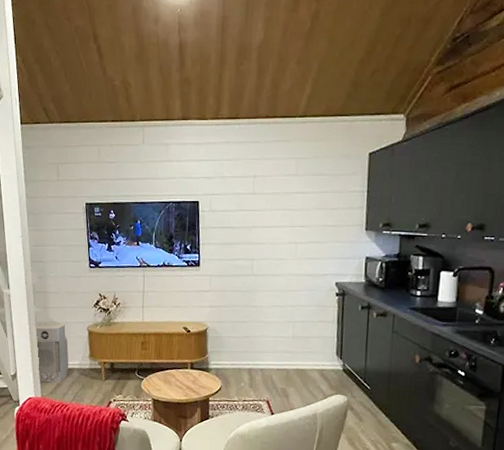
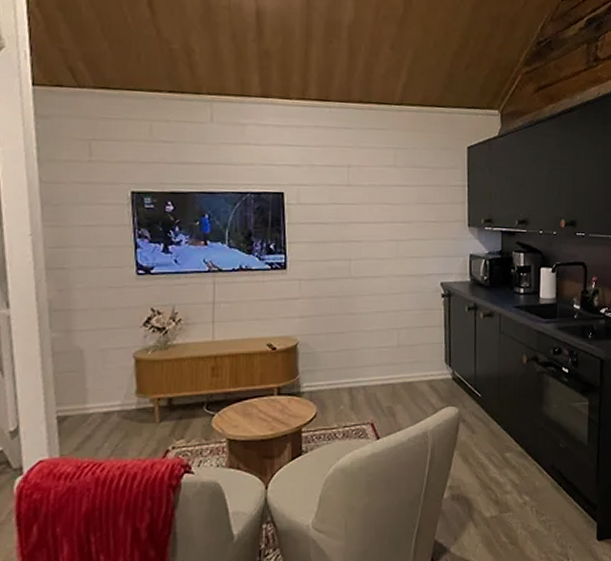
air purifier: present [34,321,69,383] -> none [49,349,105,436]

